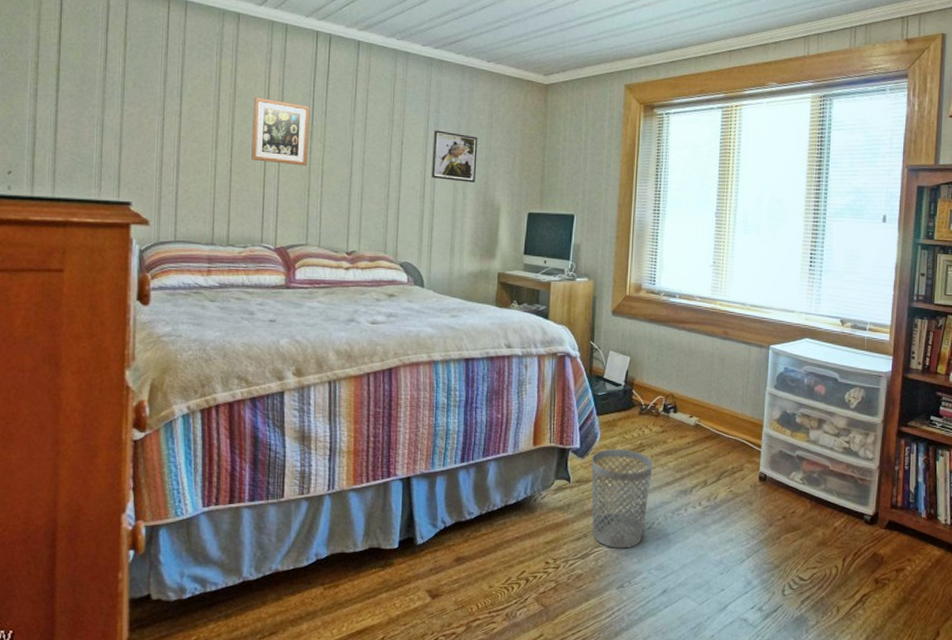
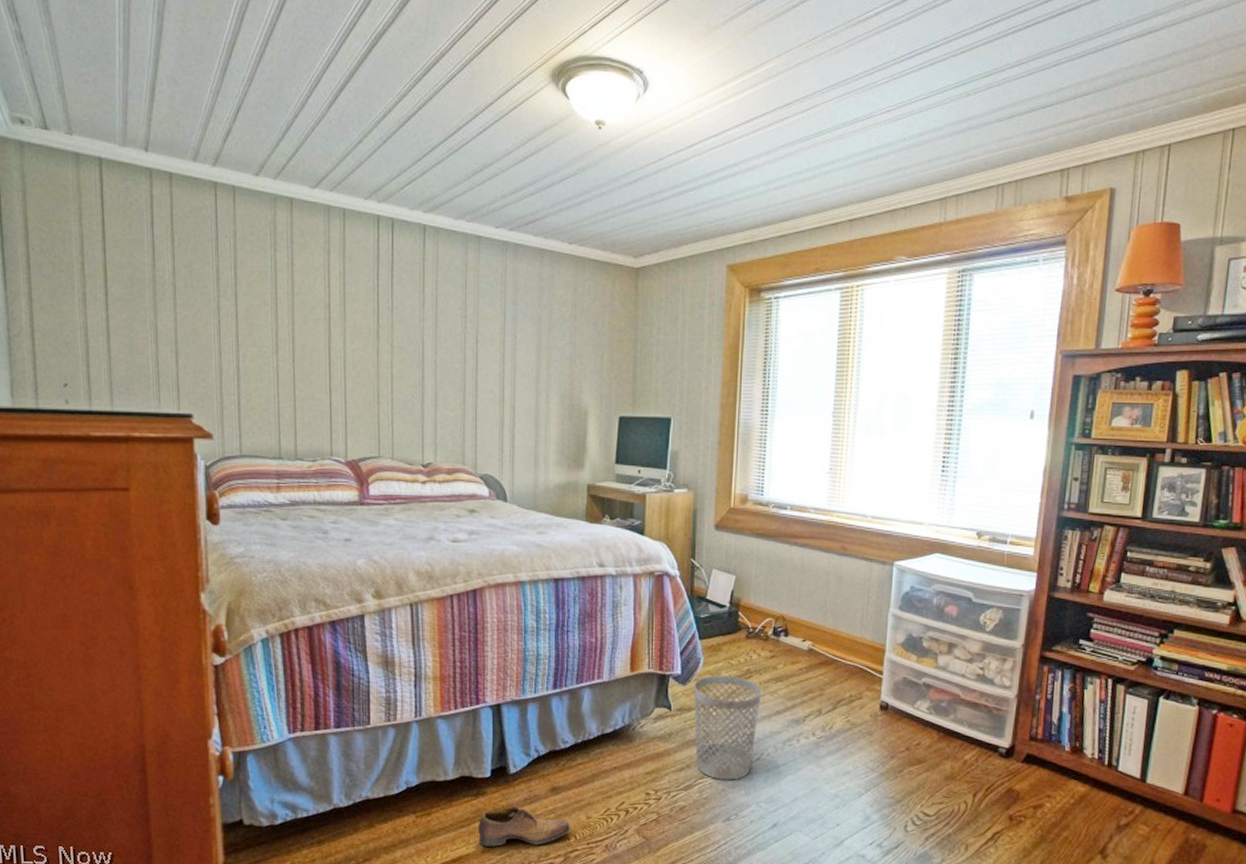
picture frame: present [251,96,310,166] -> none [313,293,376,370]
shoe: none [384,577,473,617] -> present [478,806,570,847]
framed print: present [432,130,478,183] -> none [511,325,561,384]

